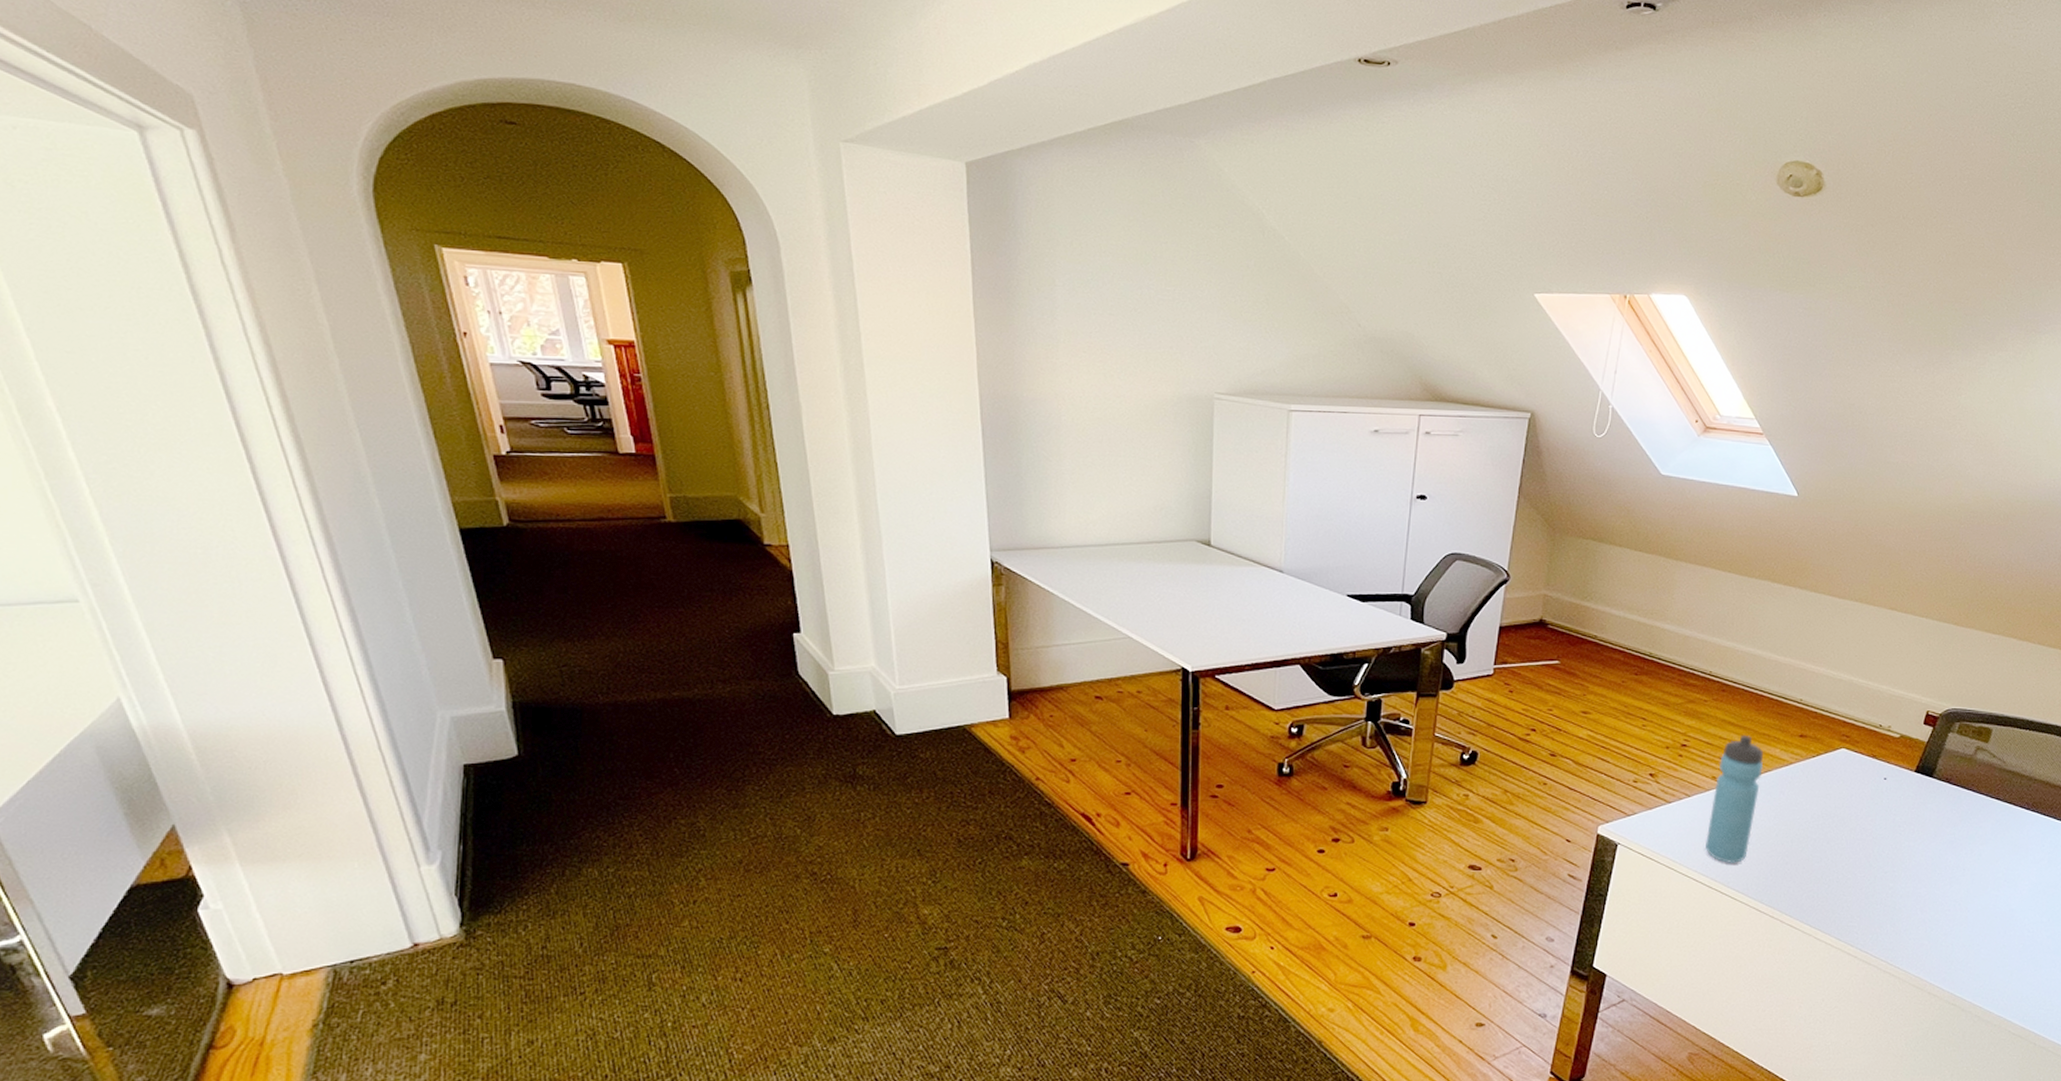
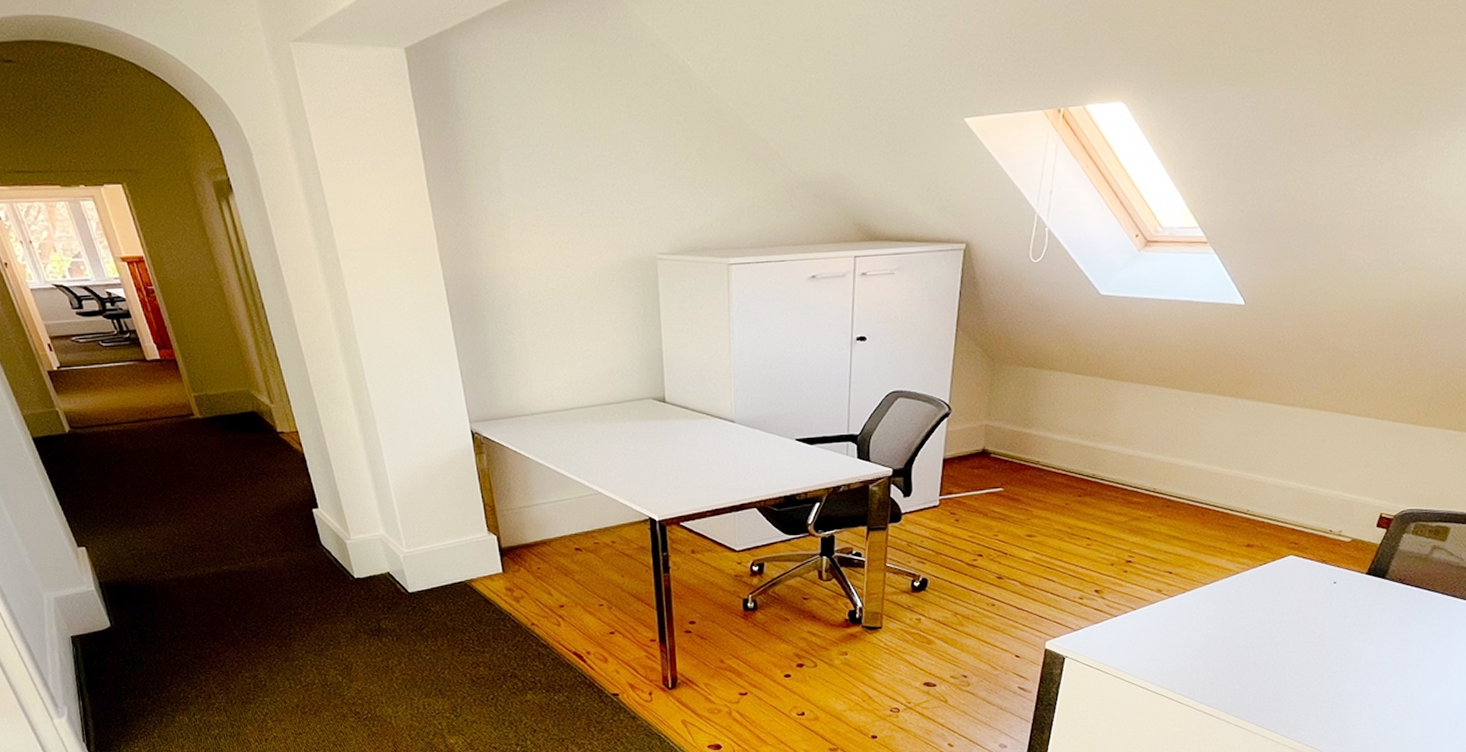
water bottle: present [1706,734,1764,863] -> none [1152,548,1210,670]

